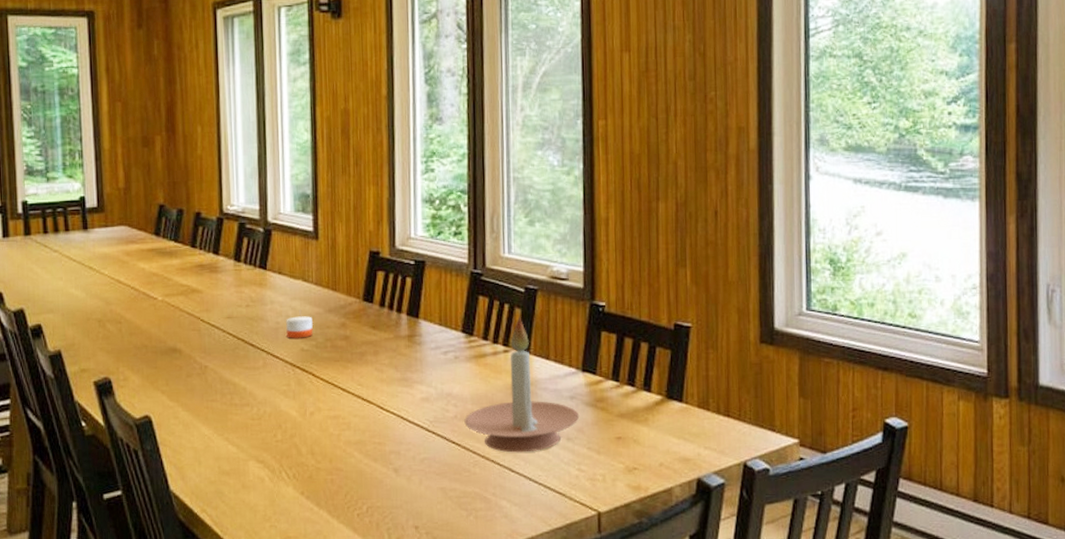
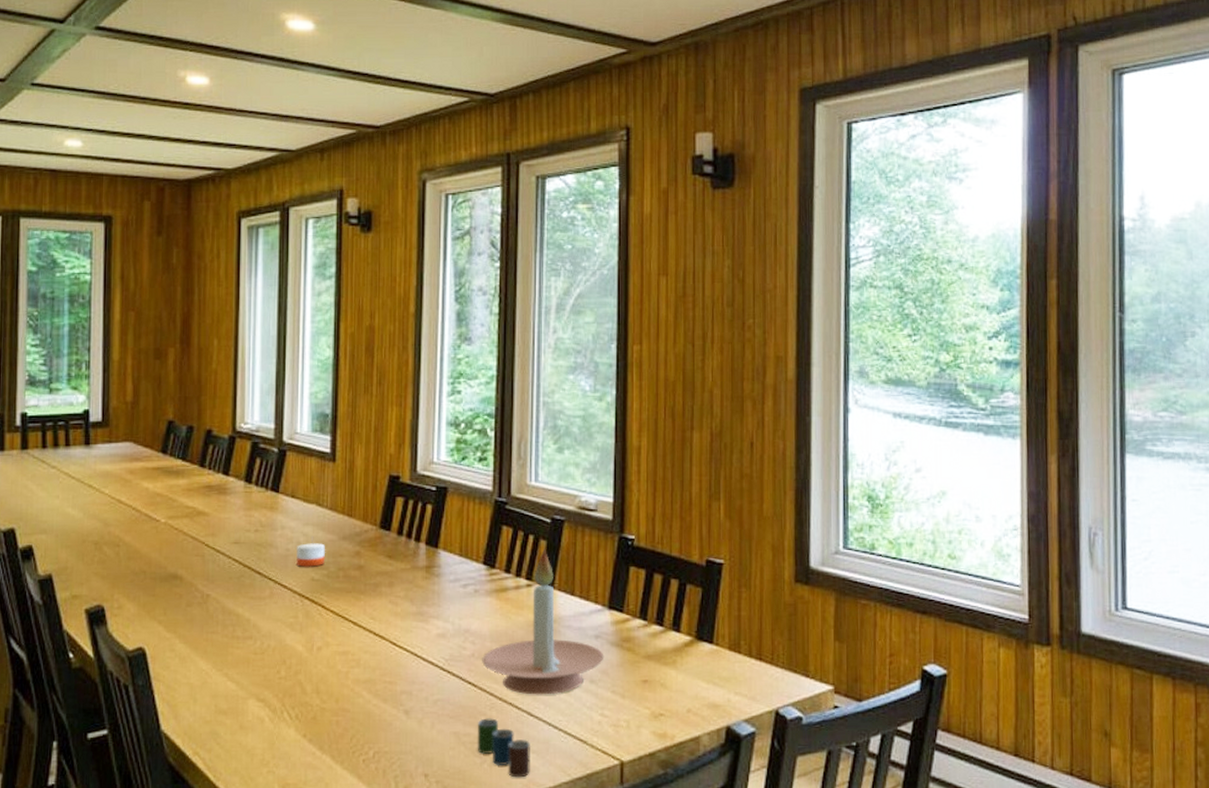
cup: none [462,474,513,528] -> present [477,718,530,778]

